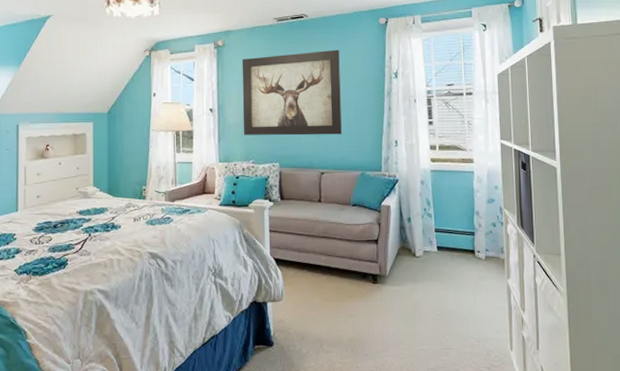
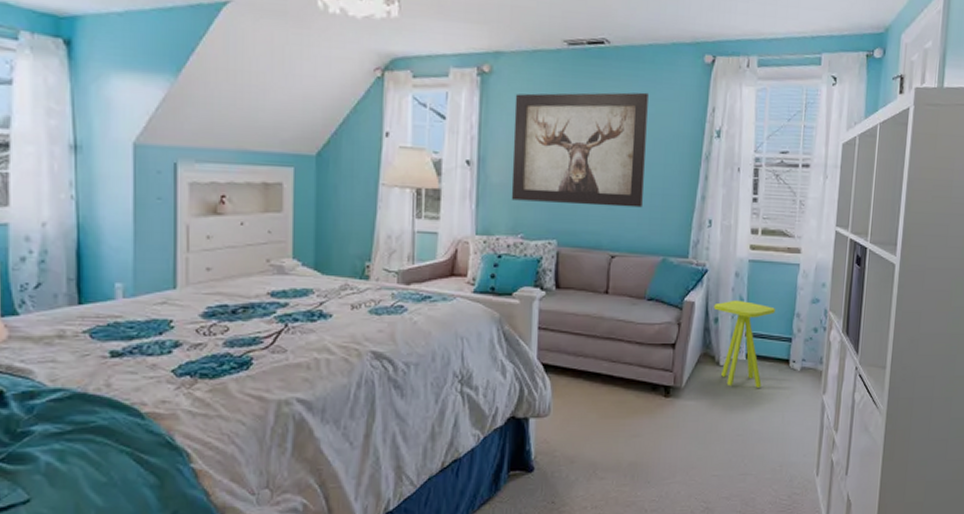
side table: none [406,202,457,274] -> present [713,299,775,388]

